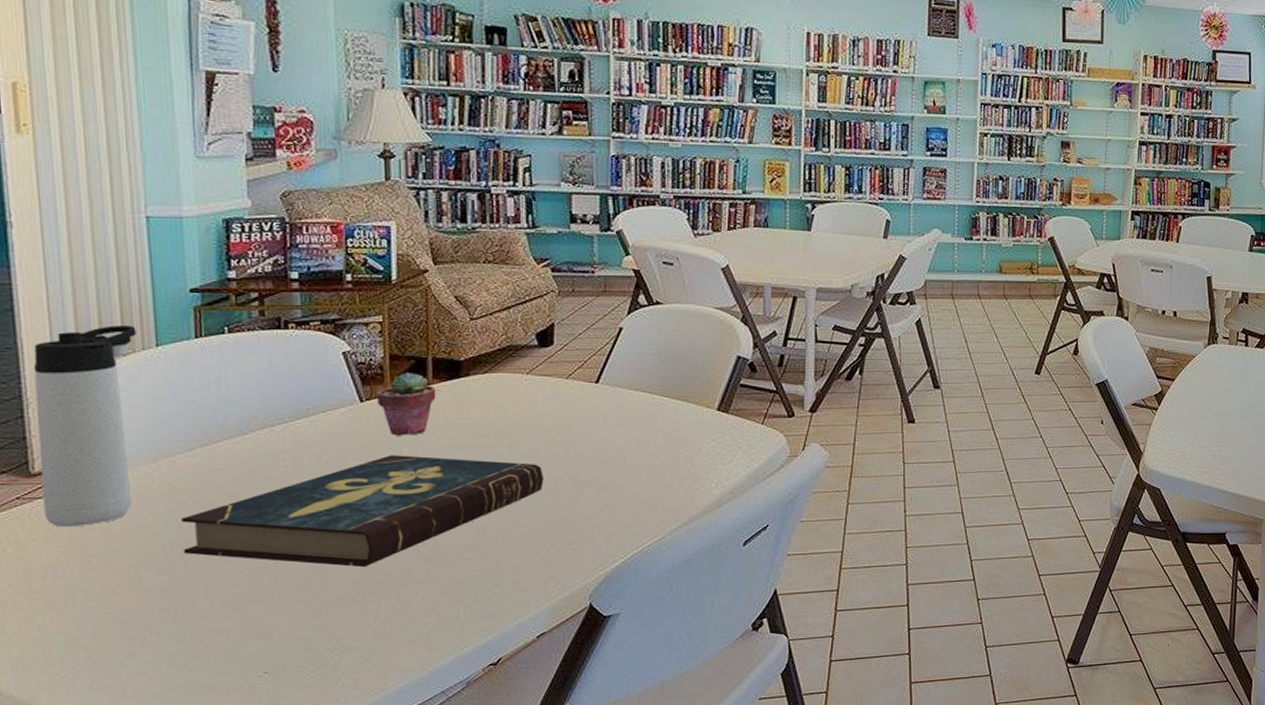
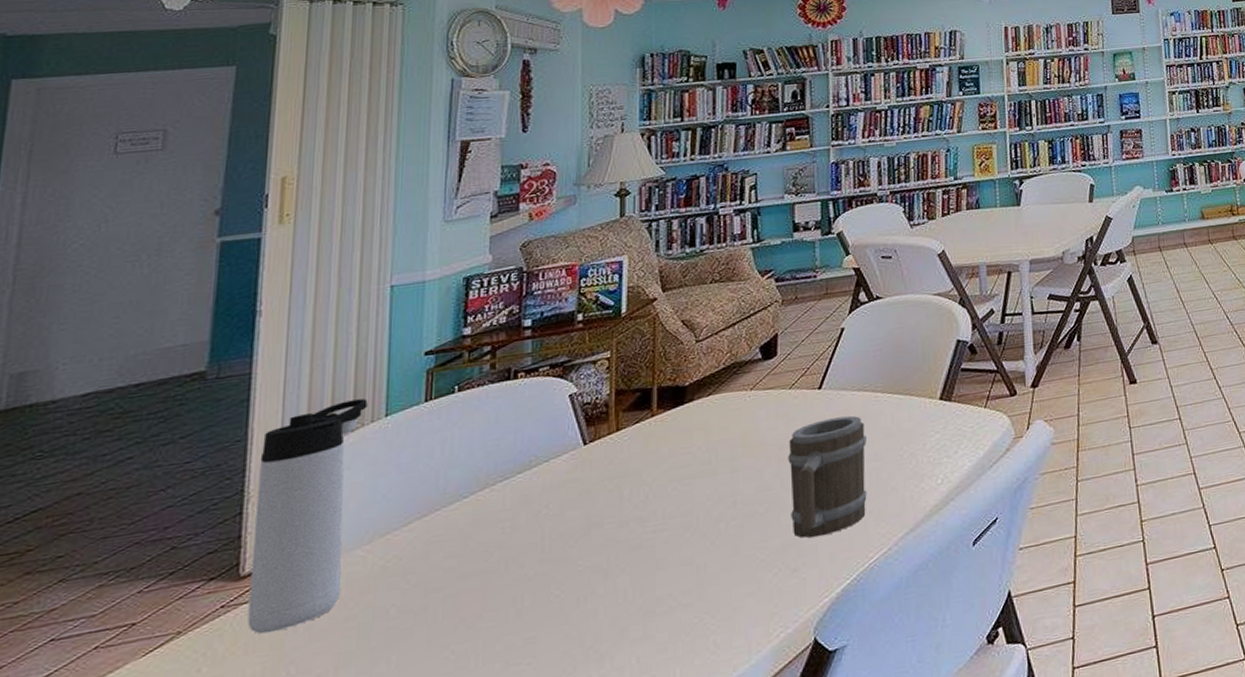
book: present [181,455,544,568] -> none [388,485,766,646]
potted succulent: present [376,373,436,436] -> none [600,406,660,476]
barrel: none [565,412,643,518] -> present [788,415,867,539]

